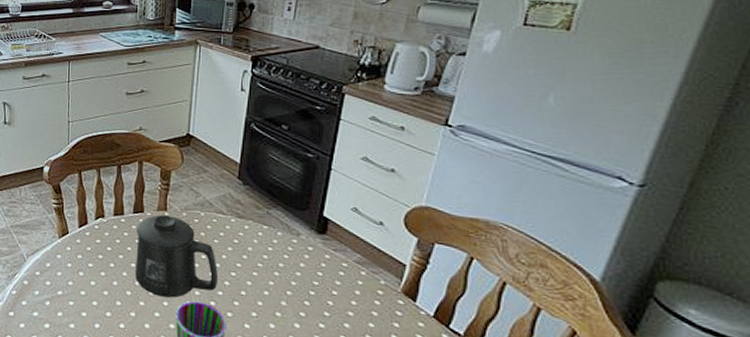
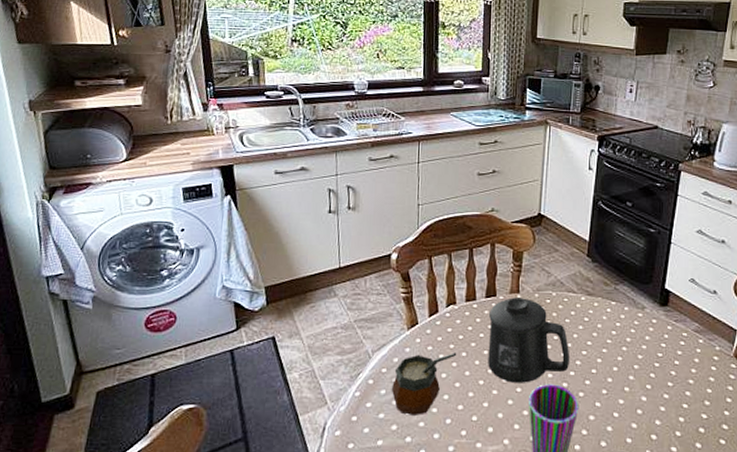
gourd: none [44,262,105,318] -> present [391,352,457,415]

